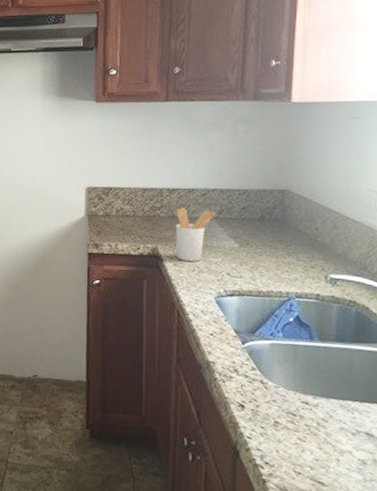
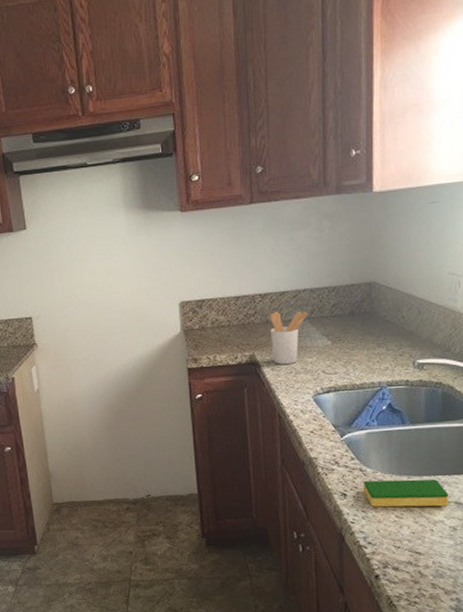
dish sponge: none [264,395,359,436] -> present [364,479,449,507]

